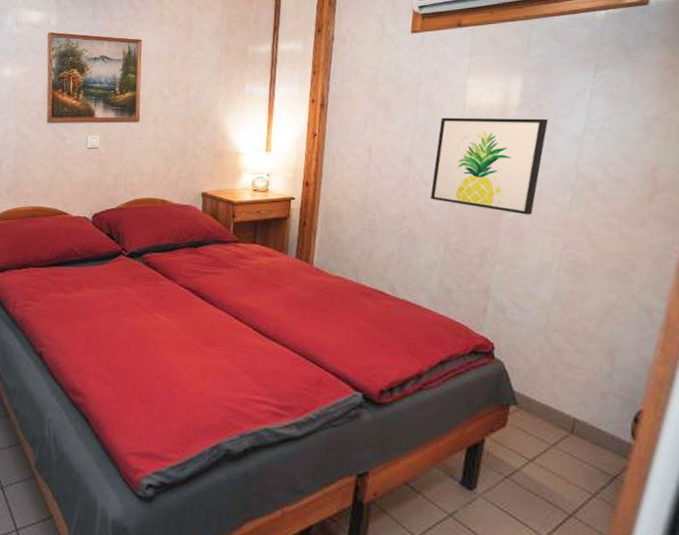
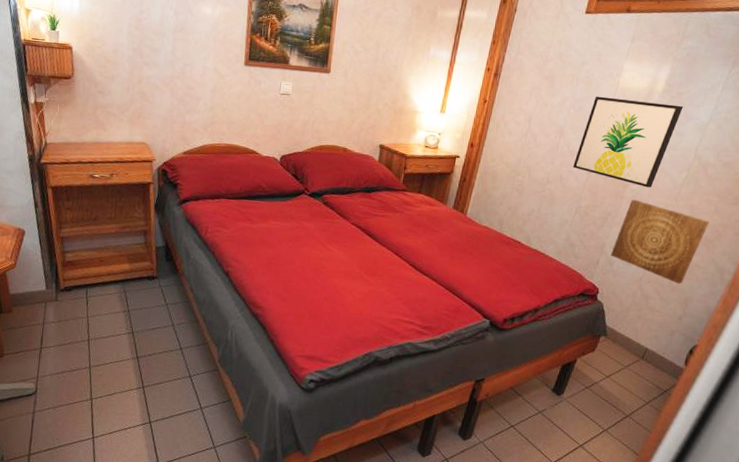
wall art: none [499,230,616,331] -> present [610,199,710,284]

